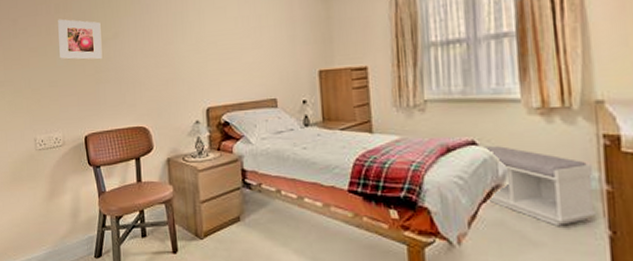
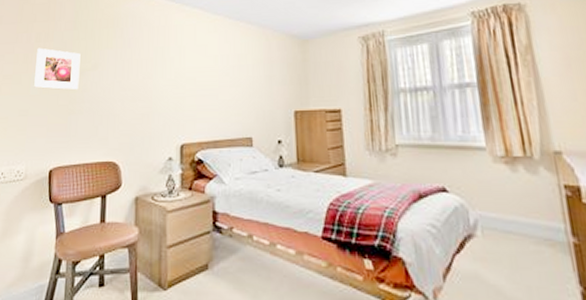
bench: present [484,146,597,226] -> none [454,194,567,280]

